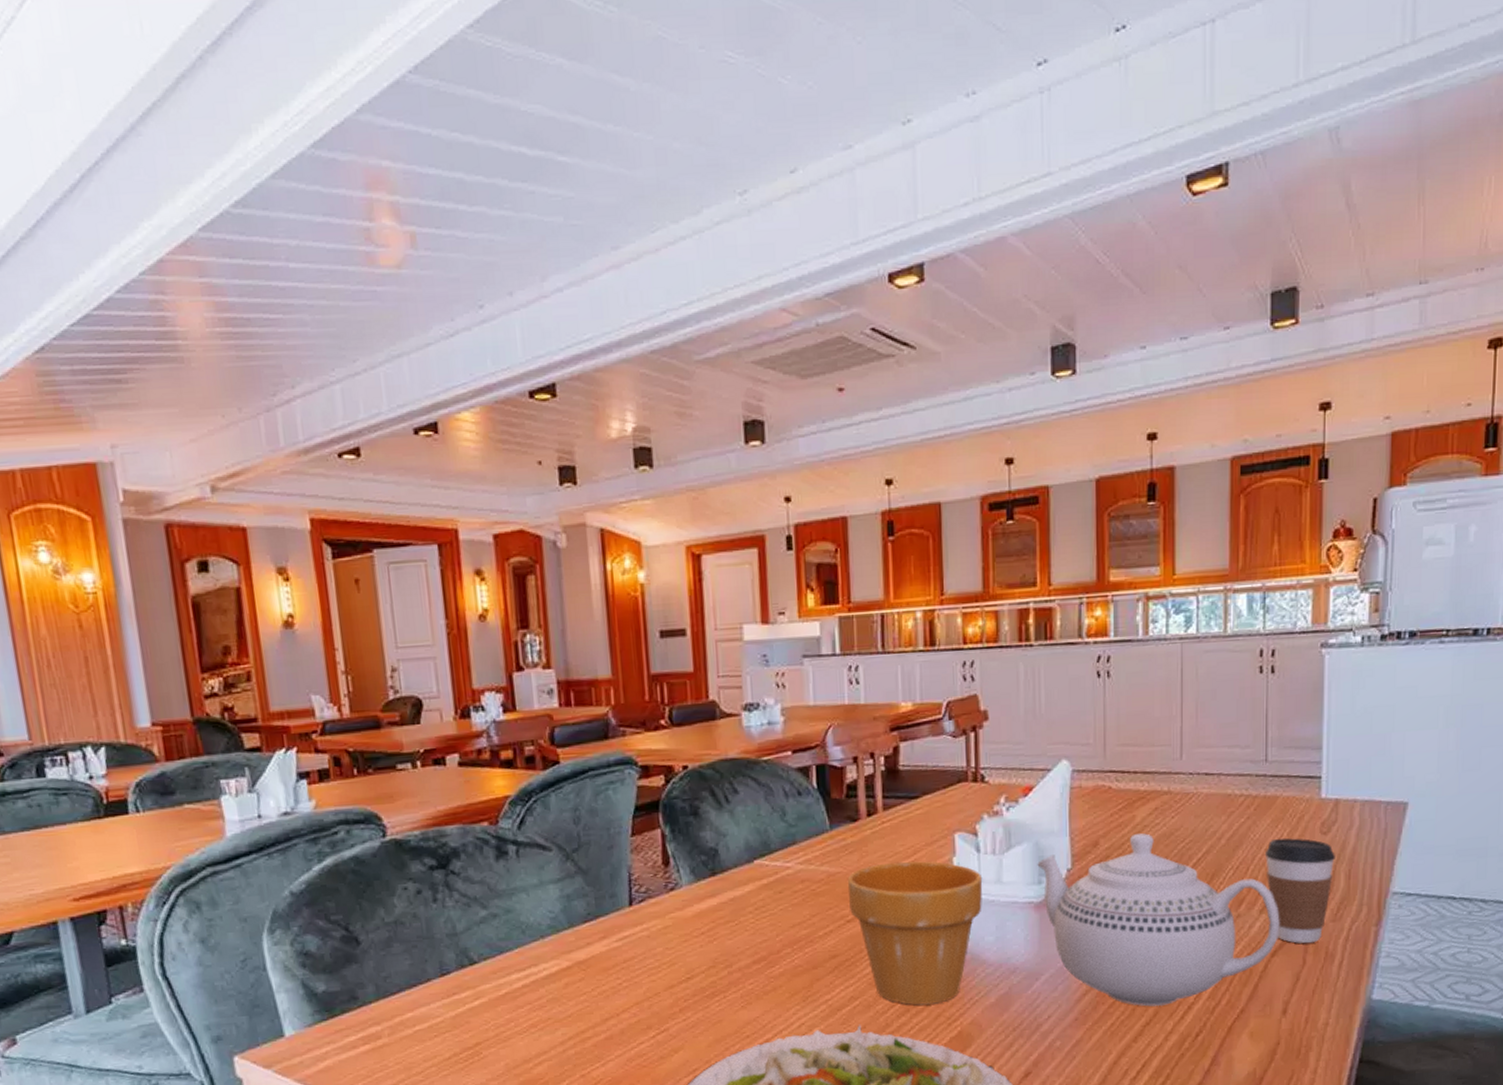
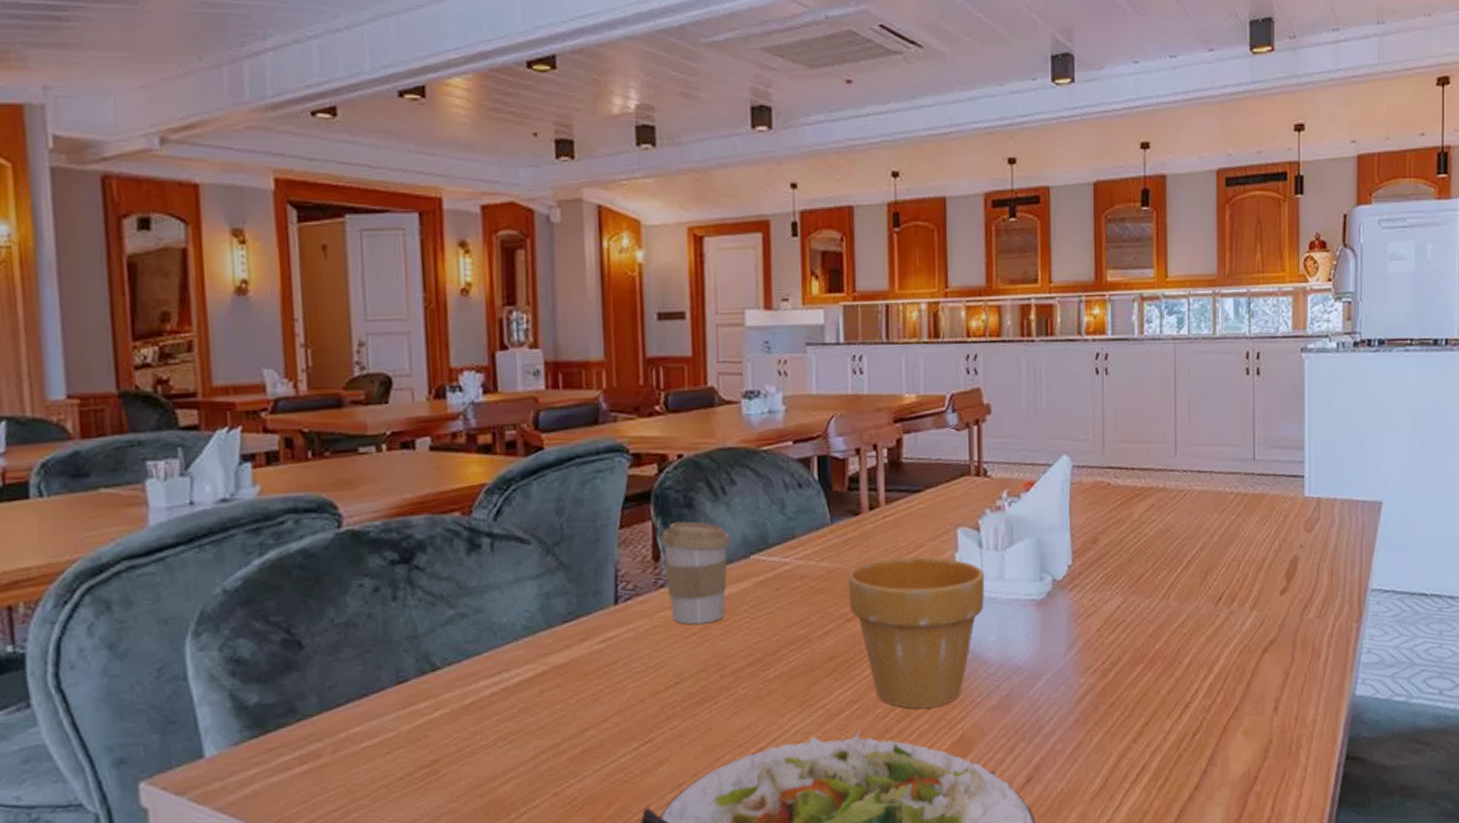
coffee cup: none [670,828,734,925] -> present [661,521,730,625]
teapot: present [1037,833,1280,1007] -> none [1039,530,1270,706]
coffee cup: present [1264,838,1335,944] -> none [1254,535,1319,641]

